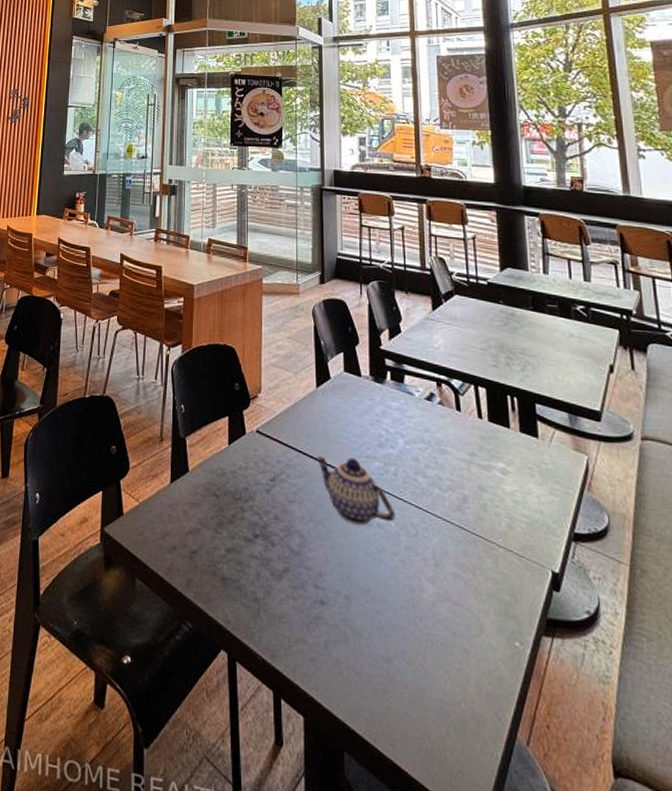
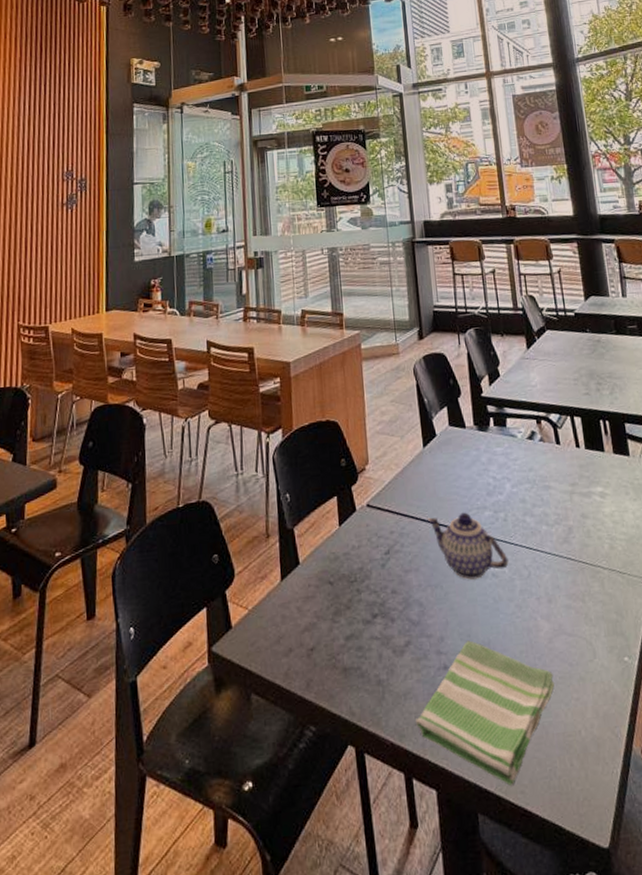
dish towel: none [287,582,436,735] -> present [415,640,555,786]

